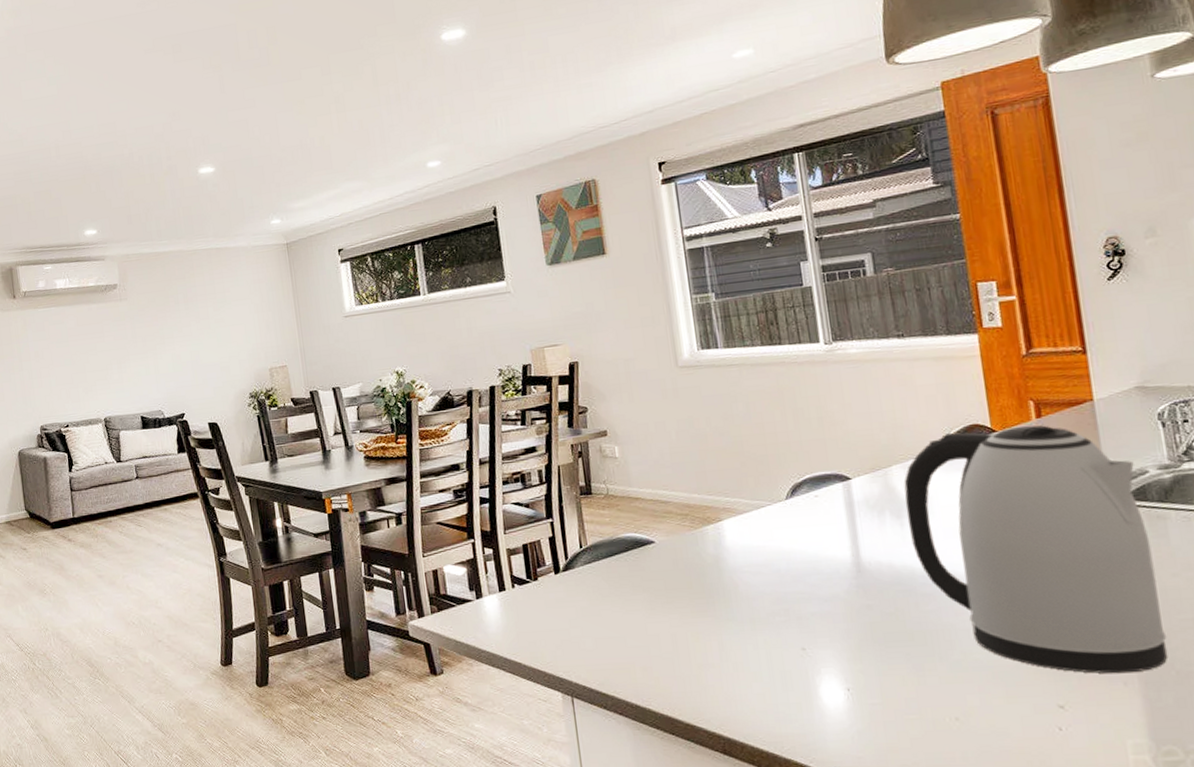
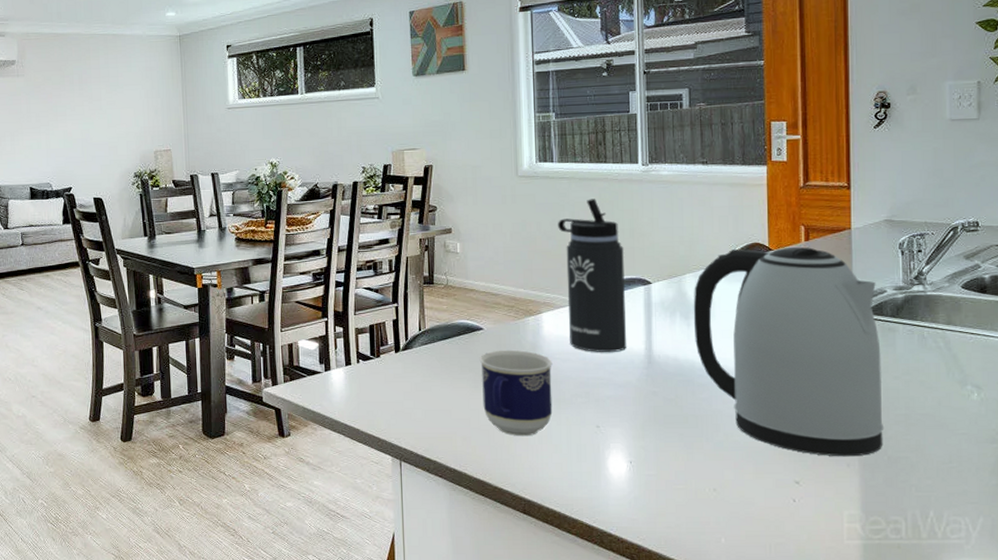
cup: none [653,564,747,664] -> present [479,349,553,437]
thermos bottle: none [731,386,829,562] -> present [558,199,627,352]

